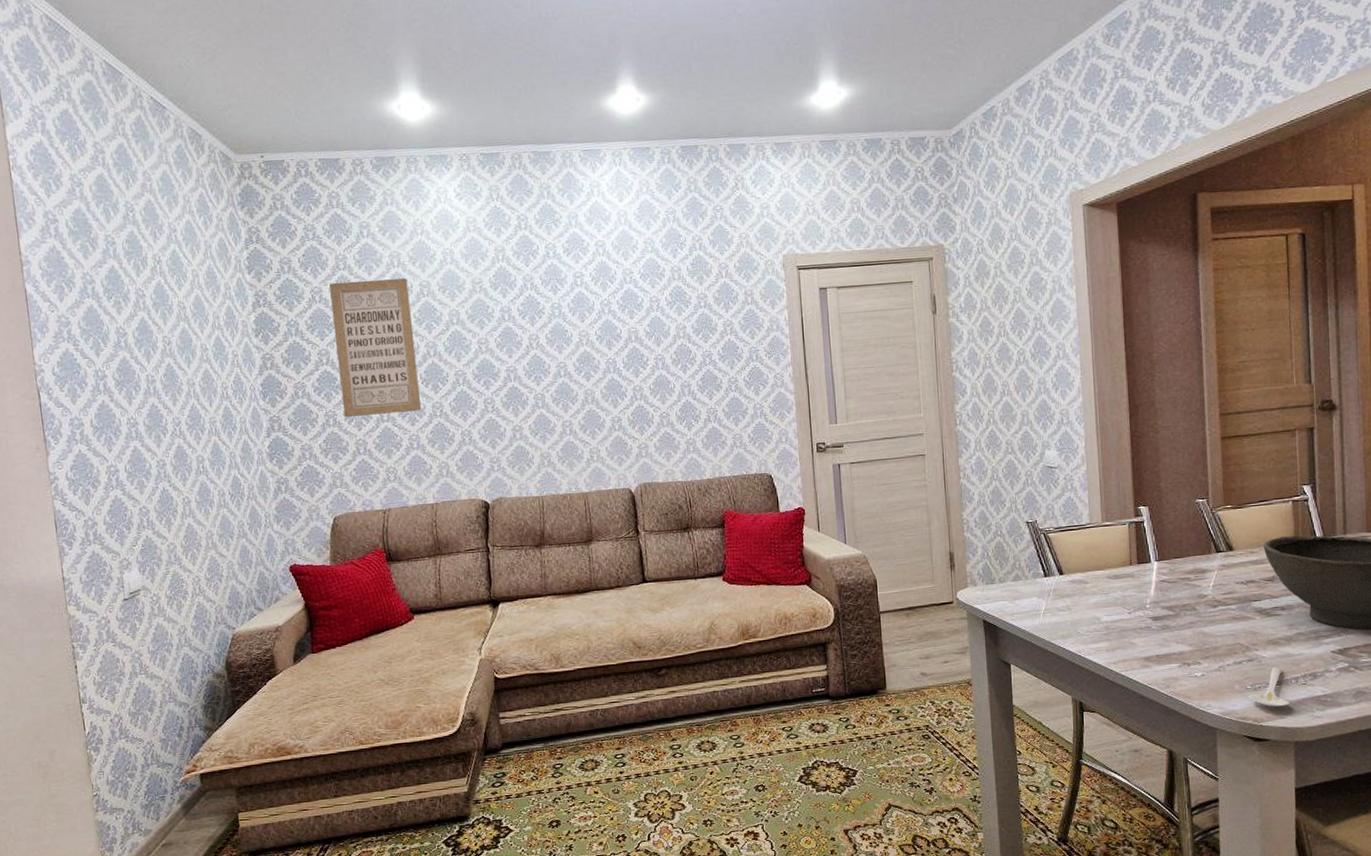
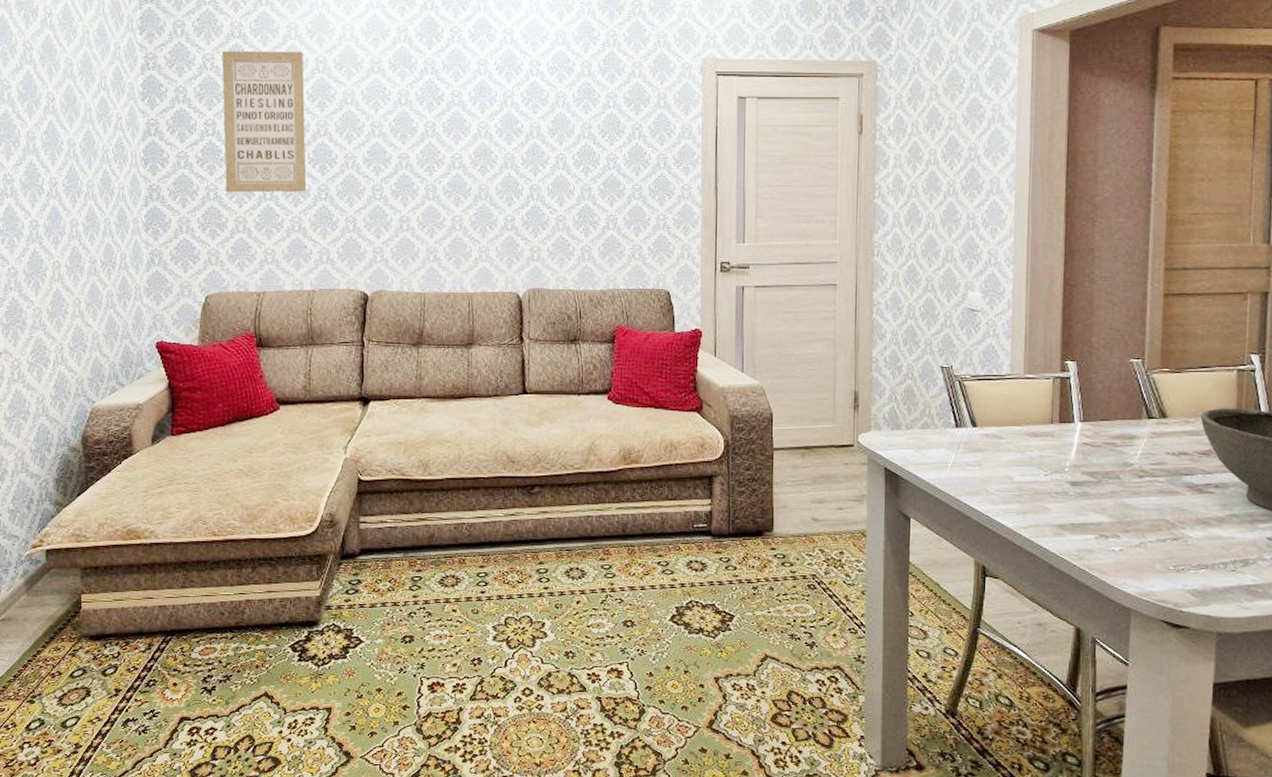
stirrer: present [1248,666,1289,707] -> none [1170,549,1215,593]

